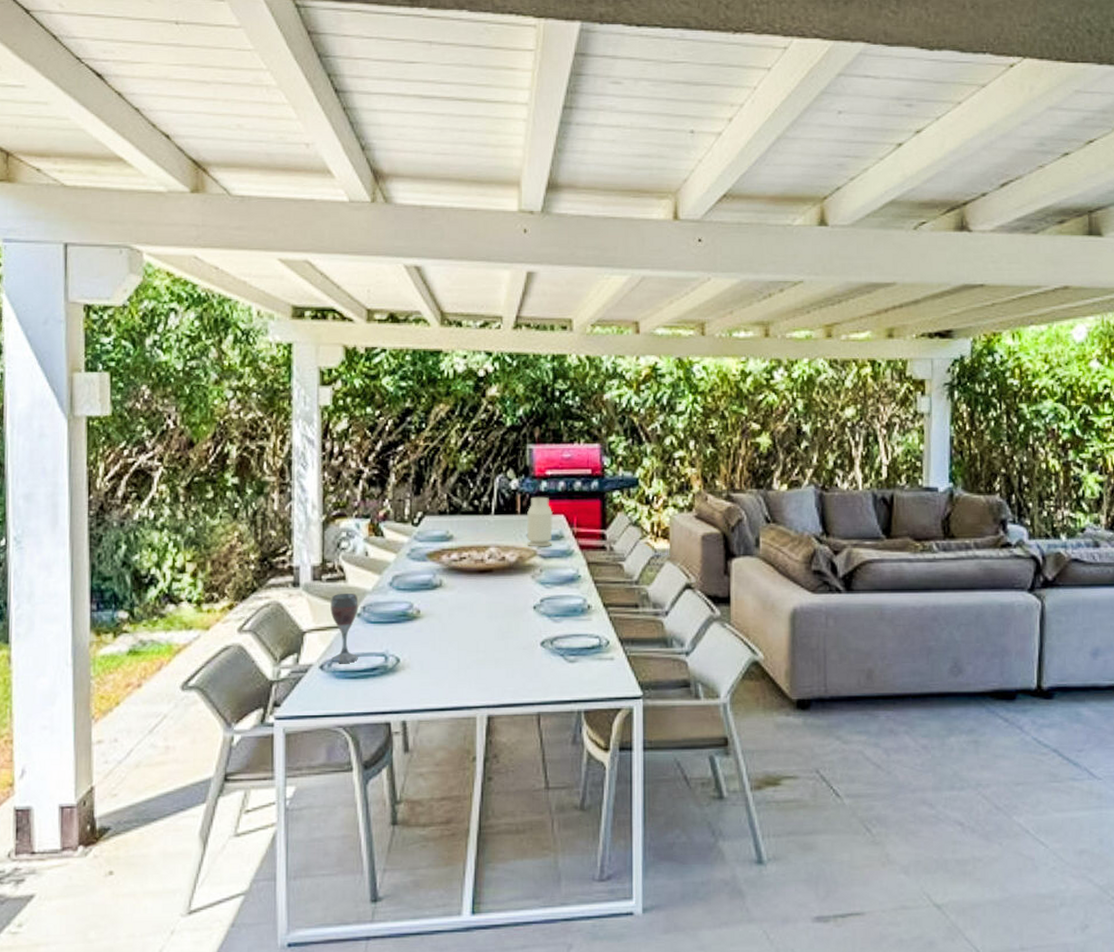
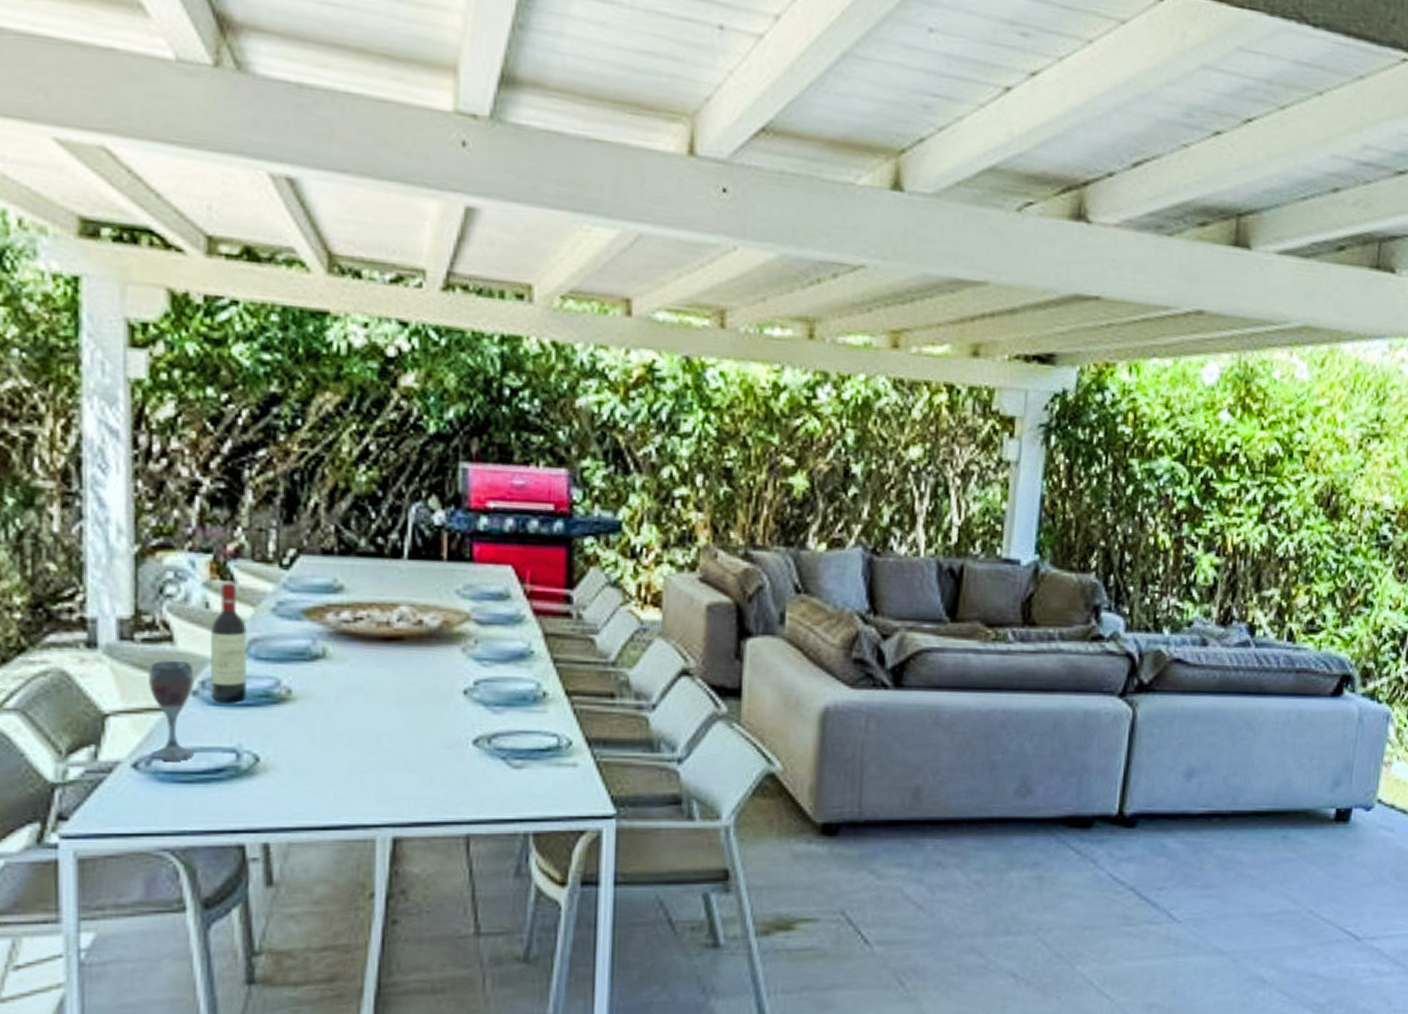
wine bottle: none [369,537,391,621] -> present [211,582,247,703]
water jug: present [526,496,553,547] -> none [455,537,495,610]

